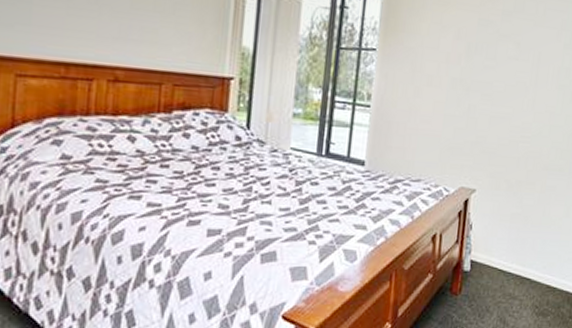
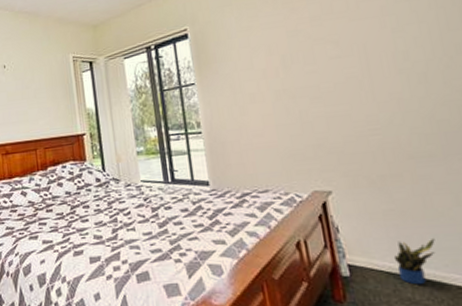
potted plant: none [508,242,543,283] -> present [393,237,436,285]

